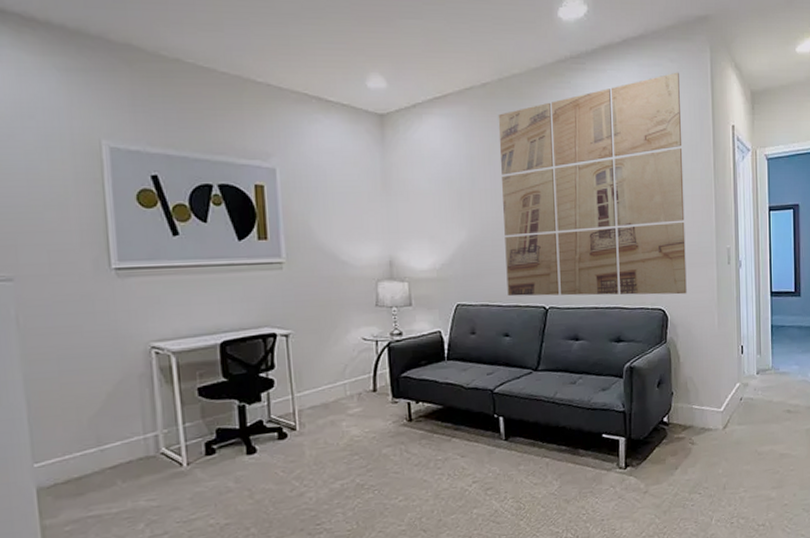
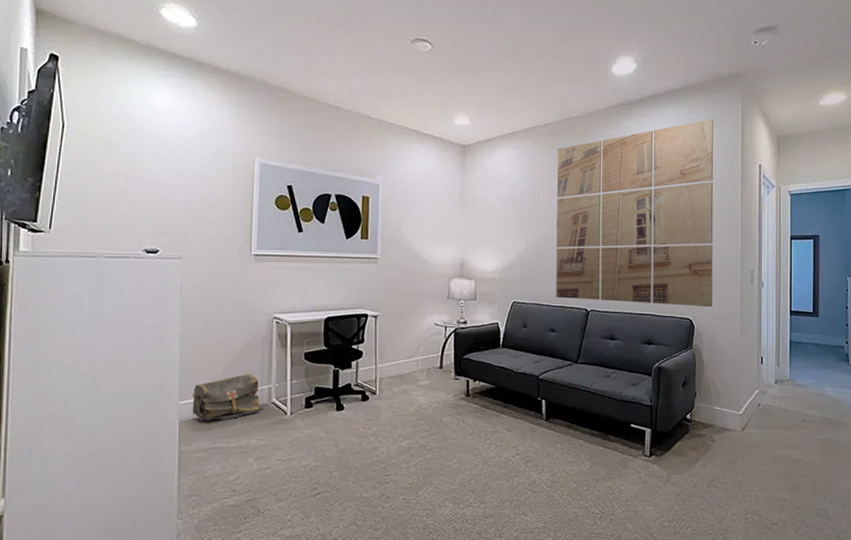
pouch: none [51,419,146,485] -> present [192,373,260,421]

